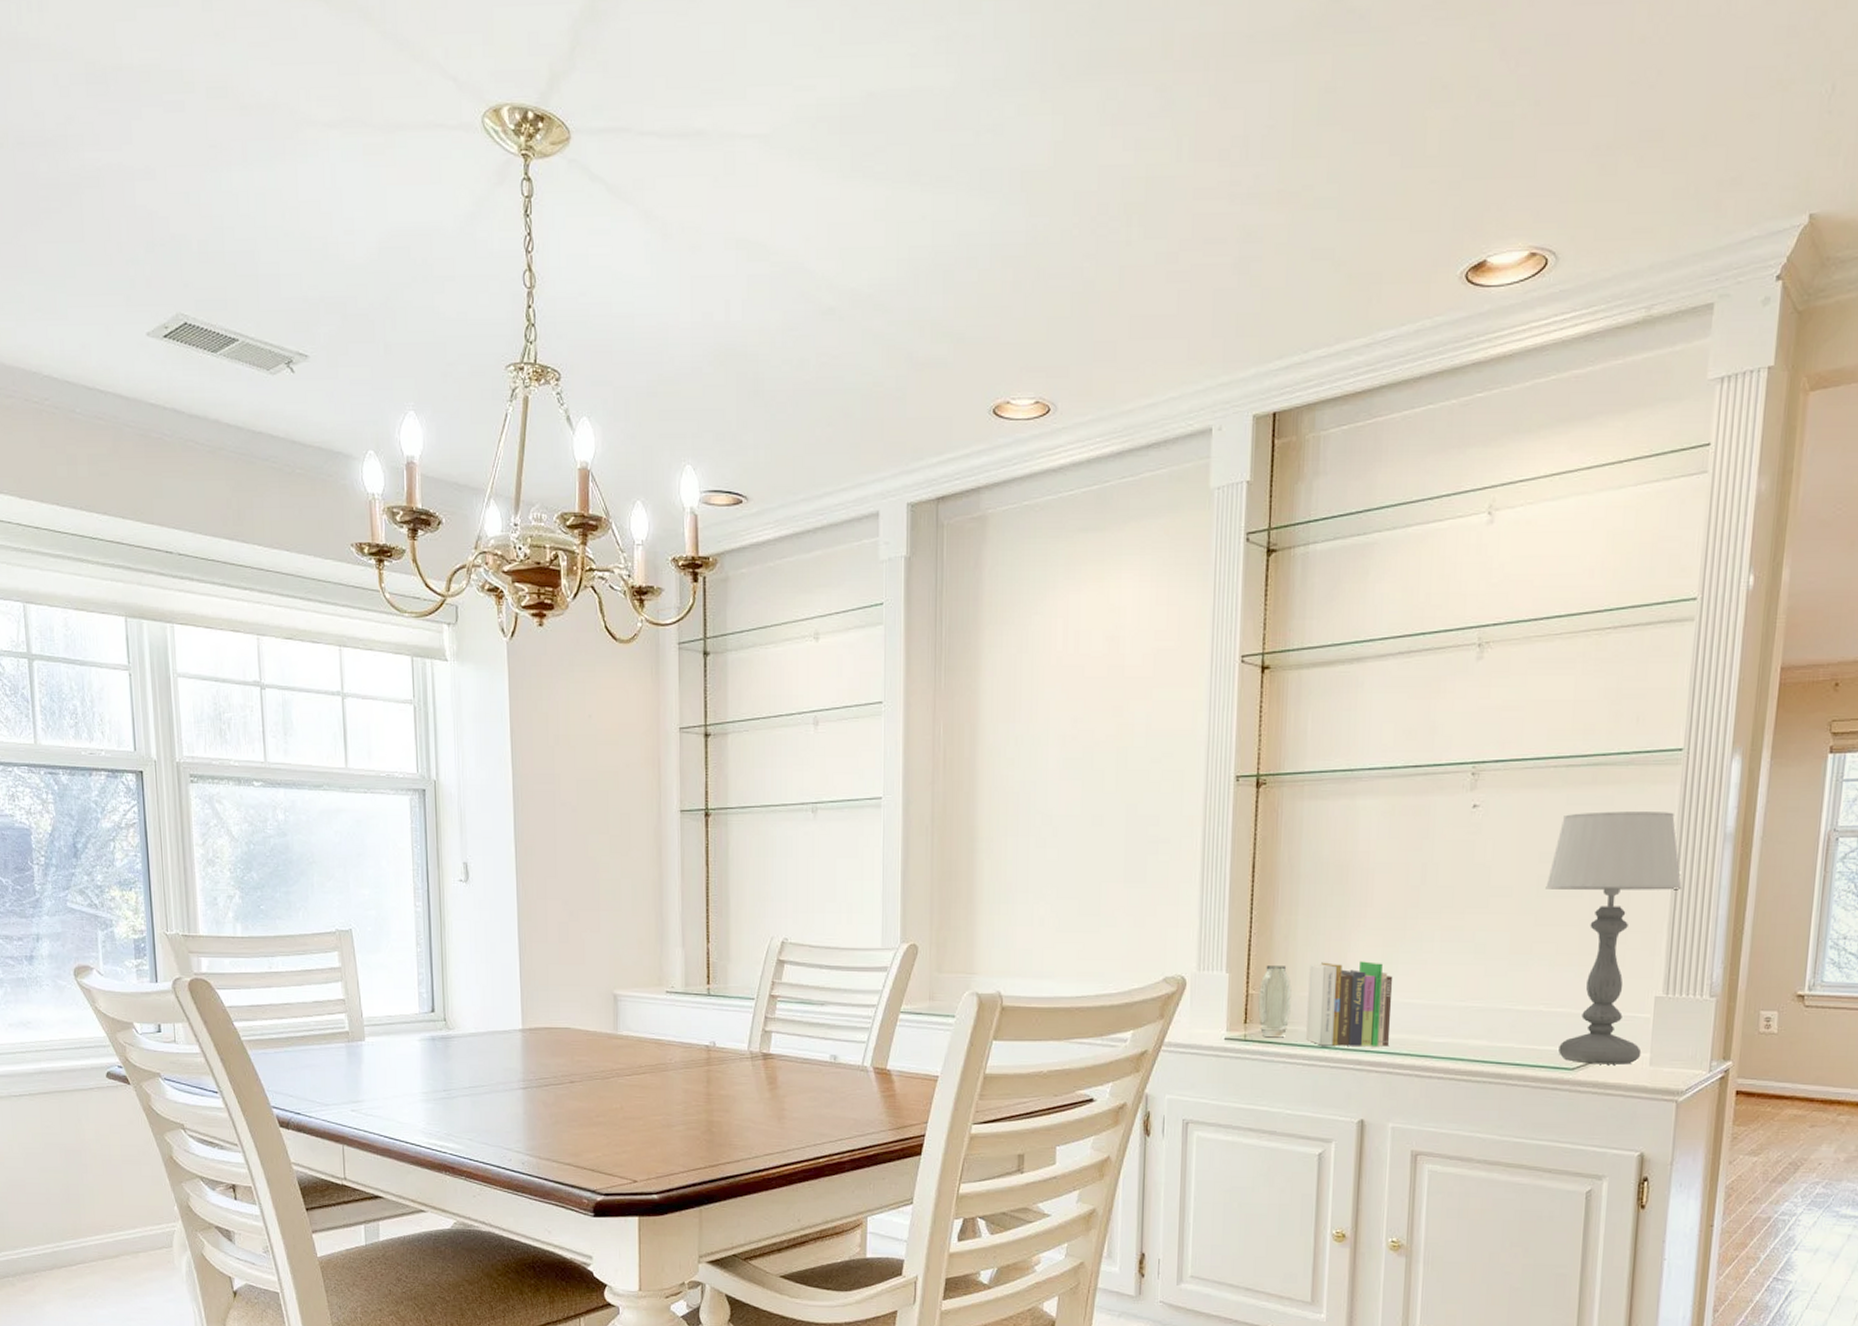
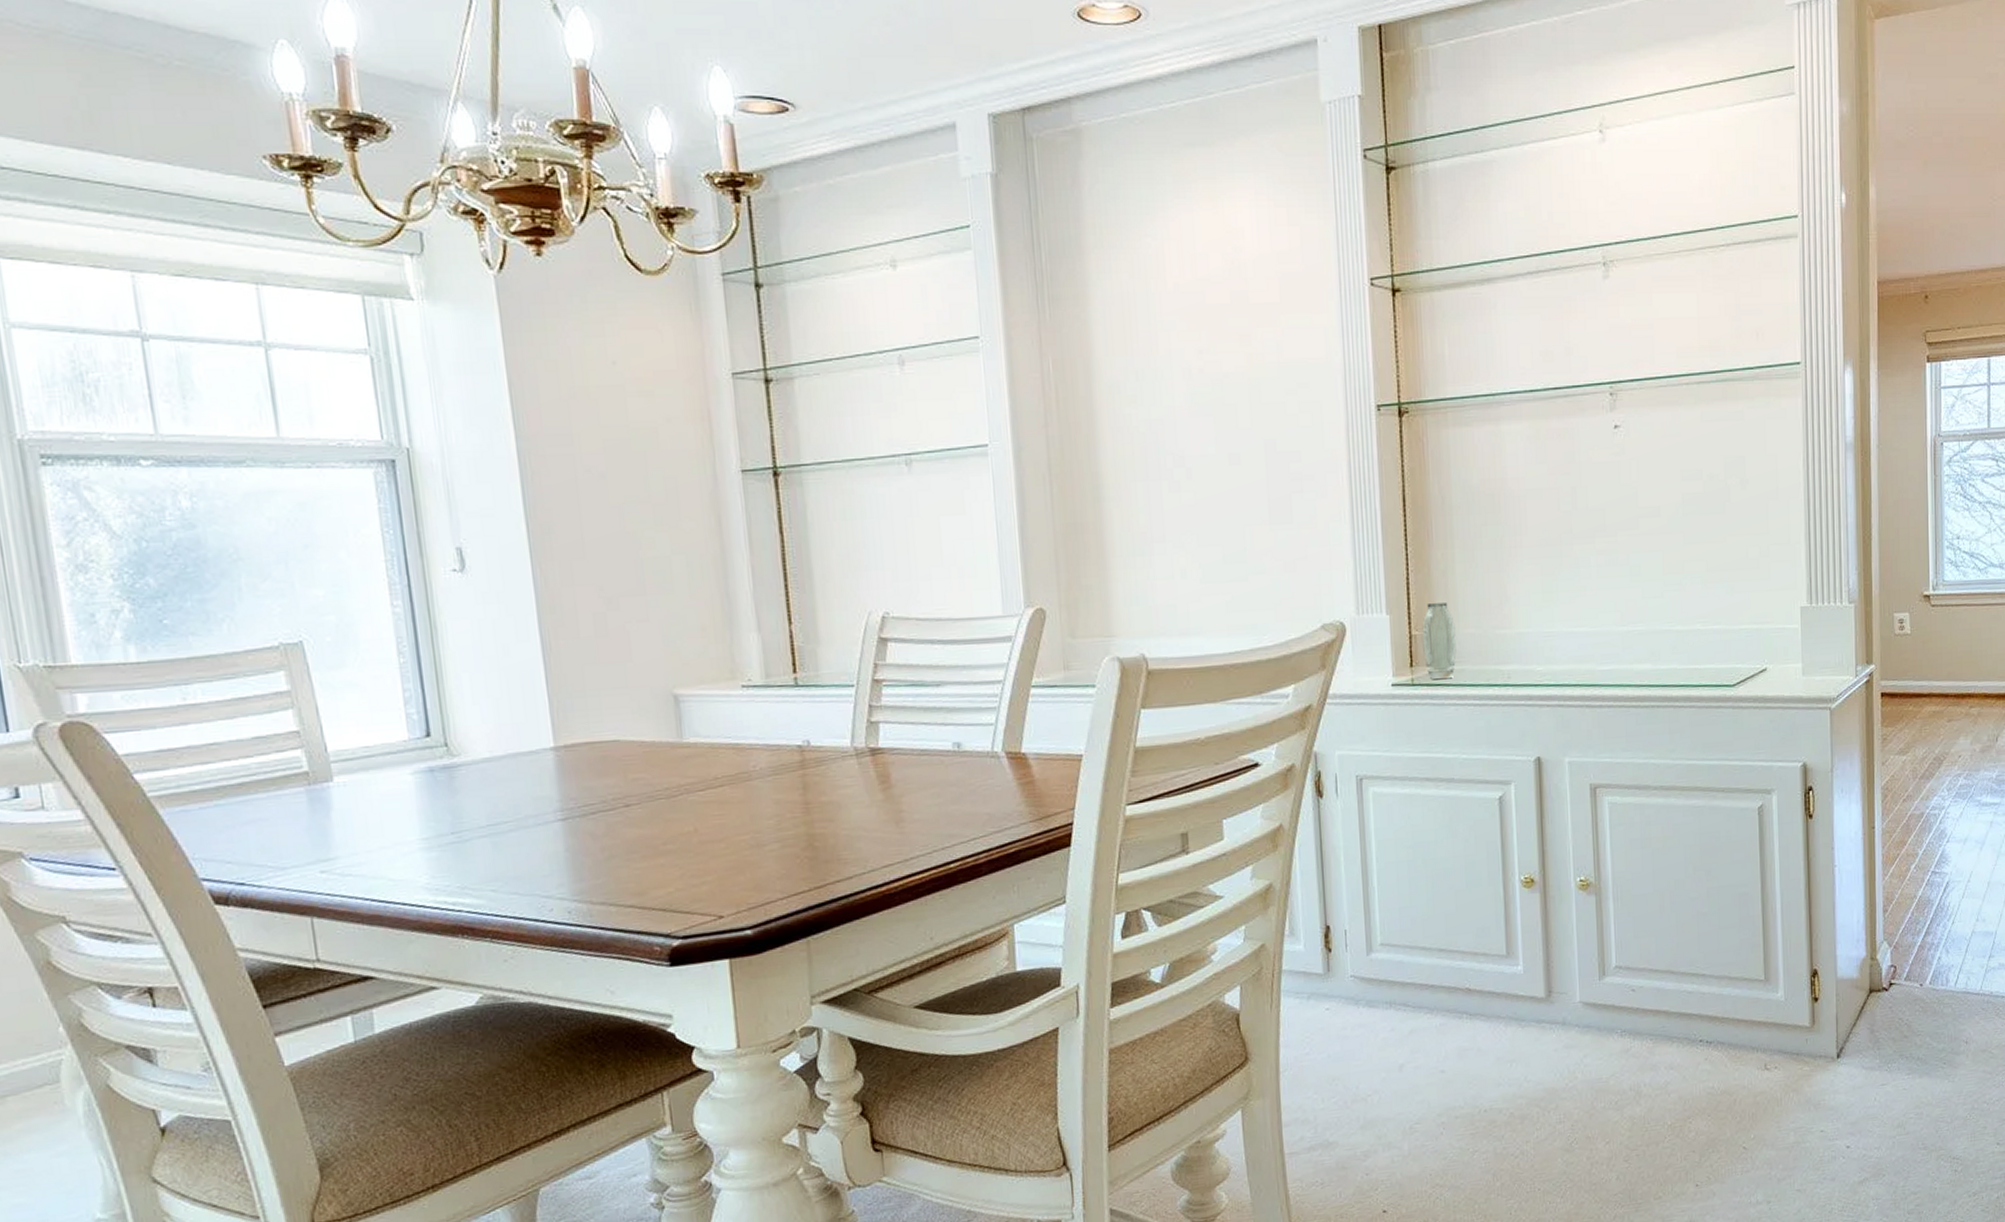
books: present [1306,961,1393,1047] -> none [1471,592,1557,684]
table lamp: present [1545,811,1682,1065] -> none [1690,424,1813,679]

